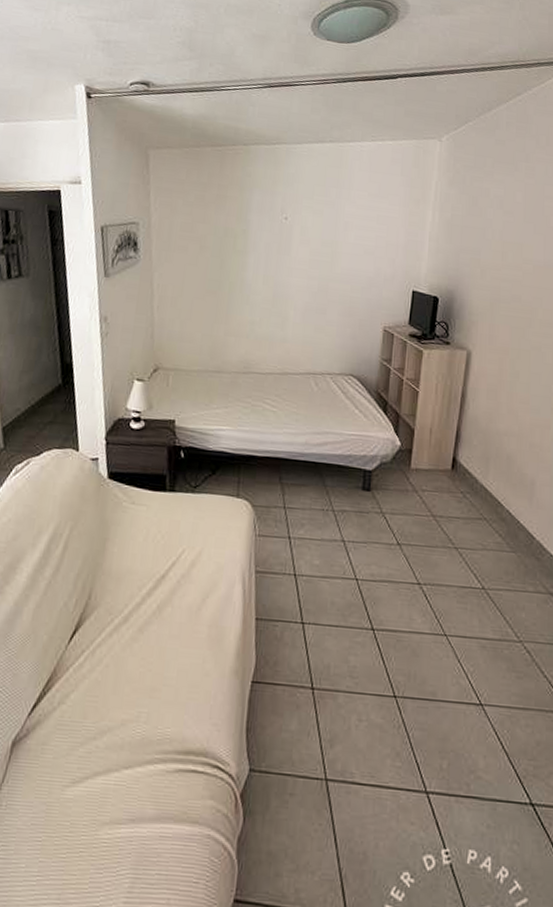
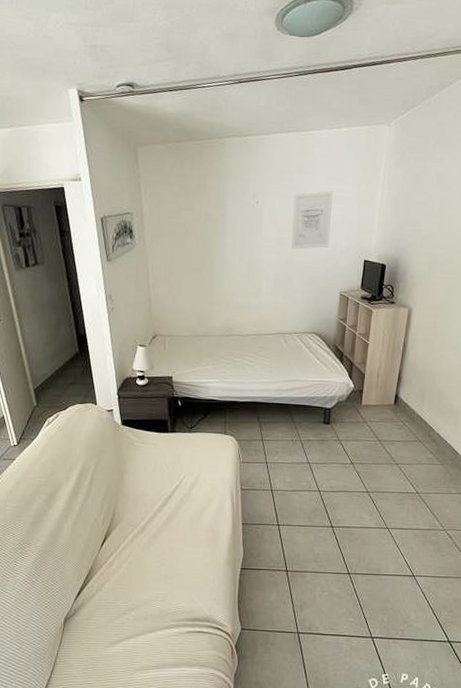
wall art: none [324,209,376,275] -> present [290,191,333,250]

